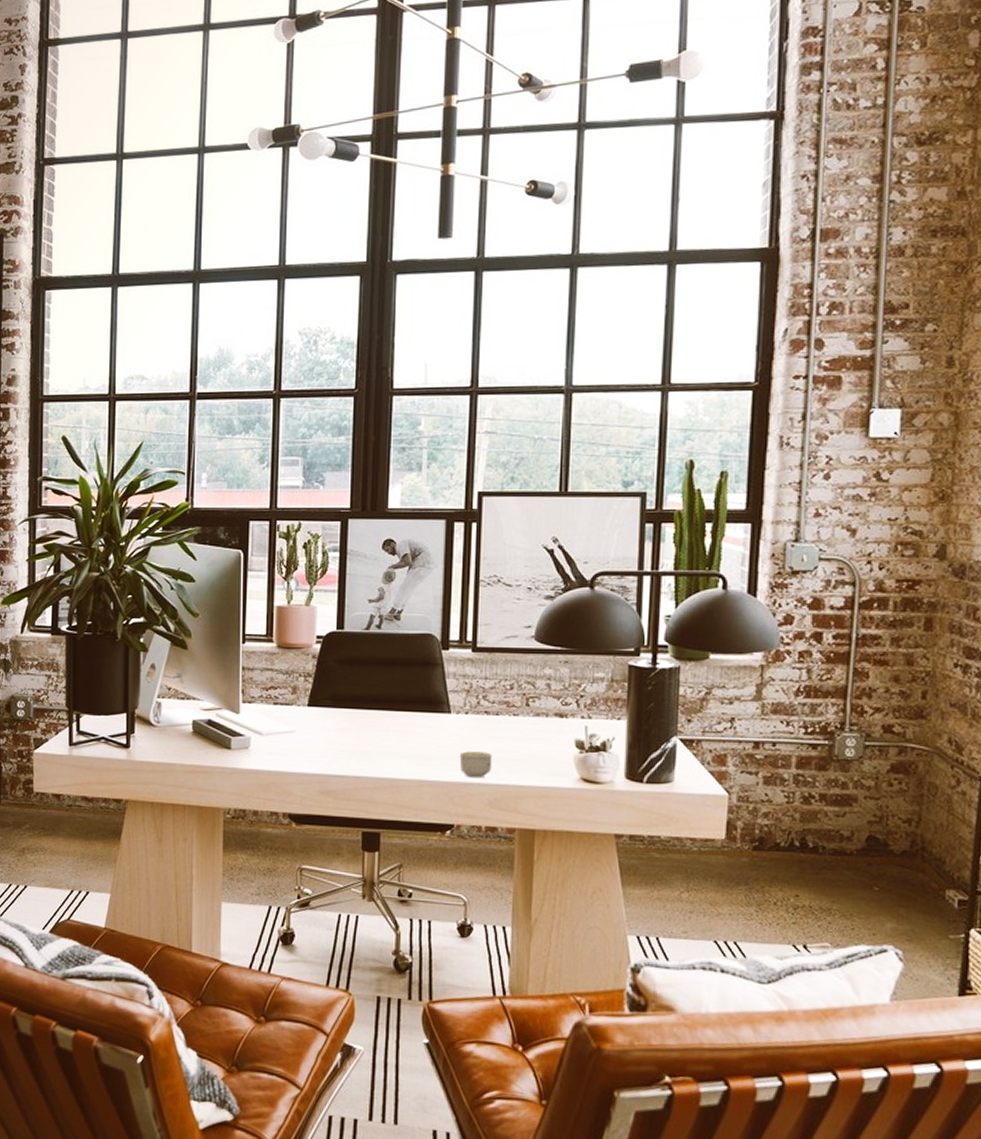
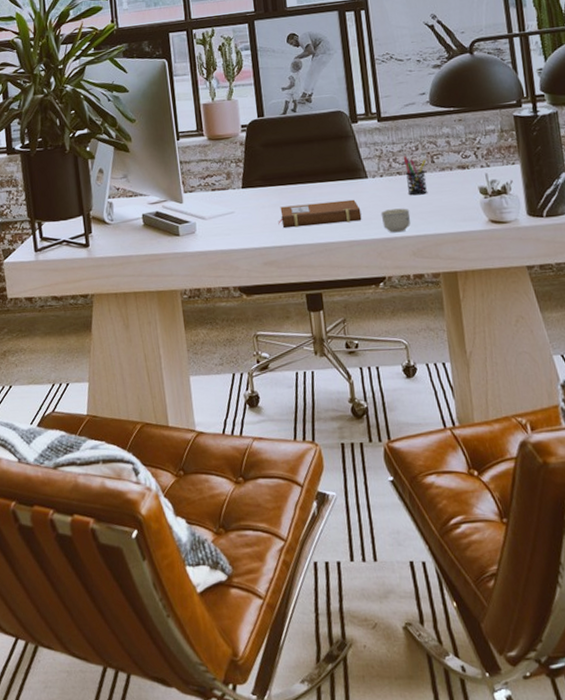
notebook: none [343,732,438,760] -> present [278,199,362,229]
pen holder: none [493,694,521,740] -> present [403,156,428,196]

